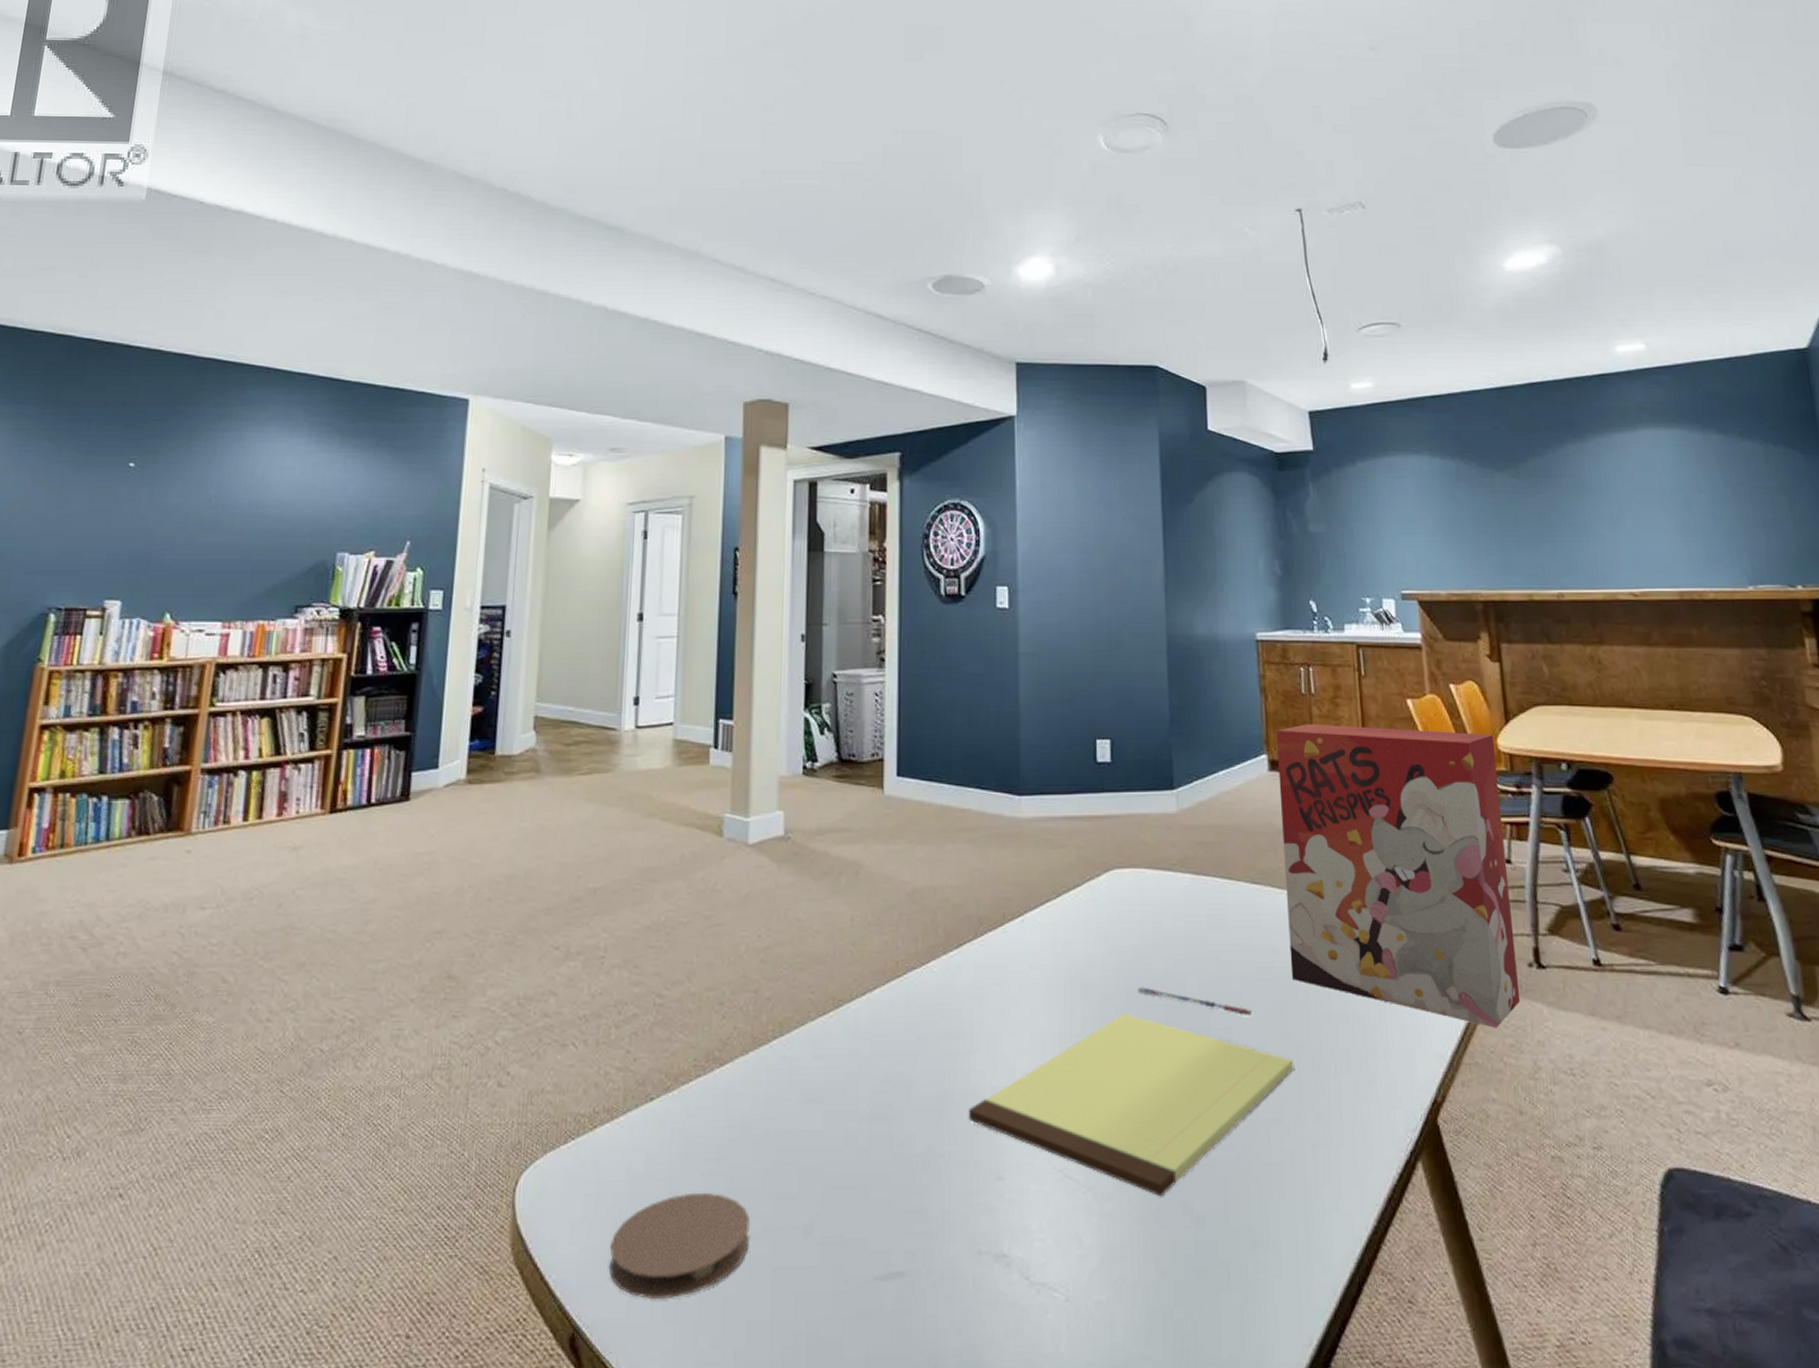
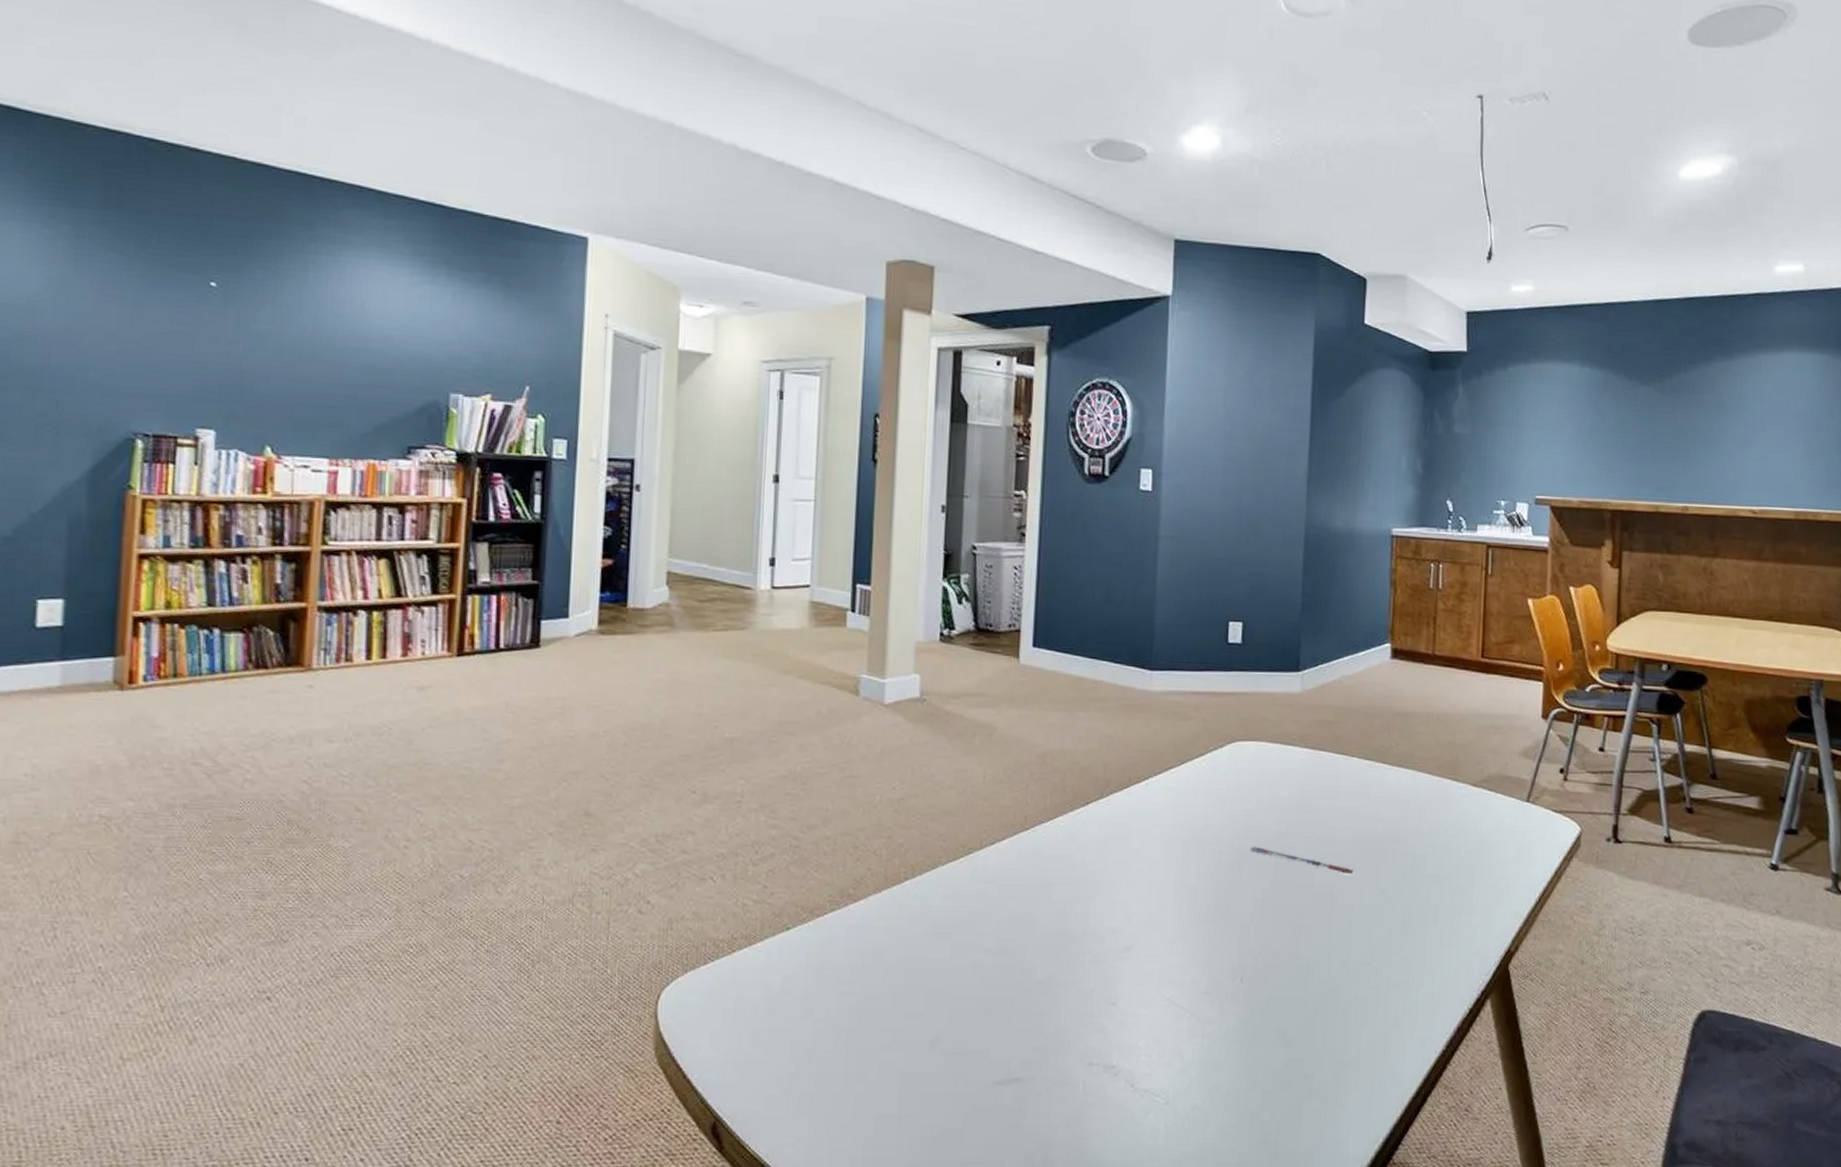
coaster: present [608,1193,750,1300] -> none [747,1010,880,1097]
notepad: present [968,1013,1295,1197] -> none [1086,868,1388,1023]
cereal box: present [1275,724,1521,1028] -> none [1392,617,1604,892]

